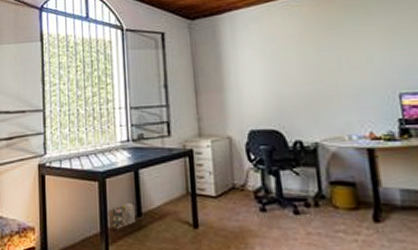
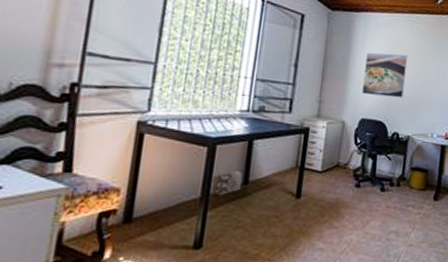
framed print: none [240,46,297,102] -> present [362,52,407,99]

